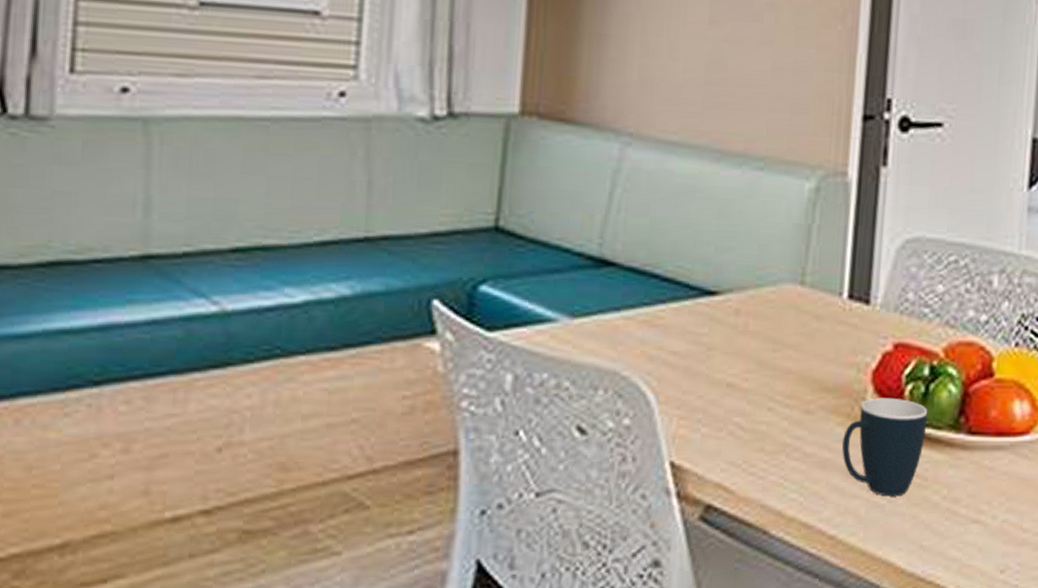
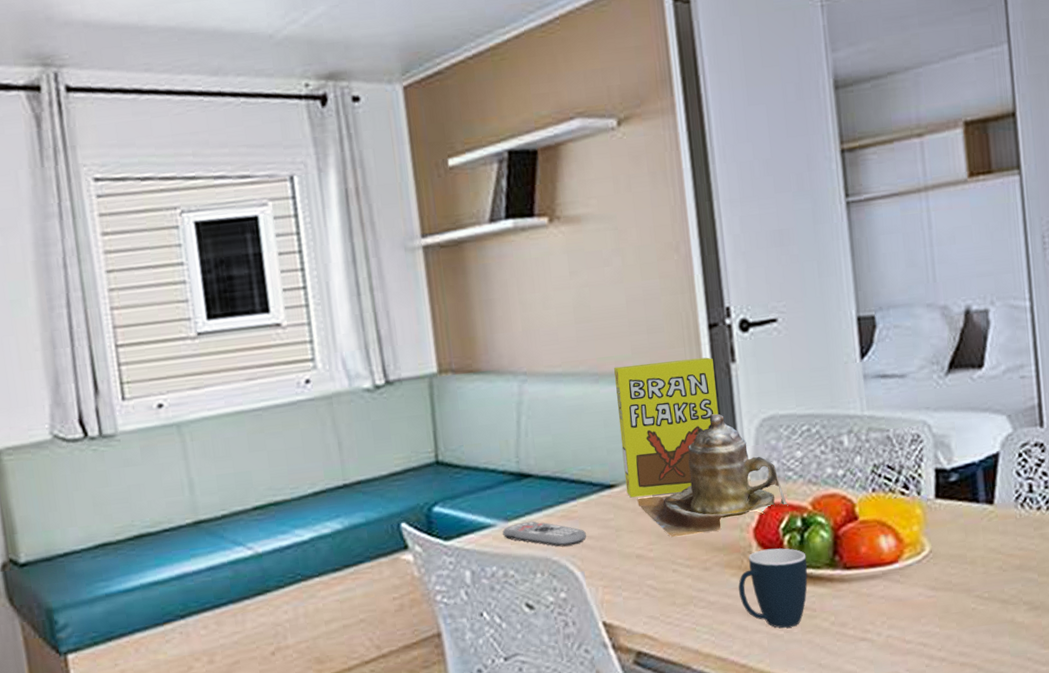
remote control: none [564,321,671,360] -> present [502,520,587,547]
cereal box: none [729,146,861,314] -> present [614,357,719,498]
teapot: none [739,224,918,368] -> present [636,413,788,538]

